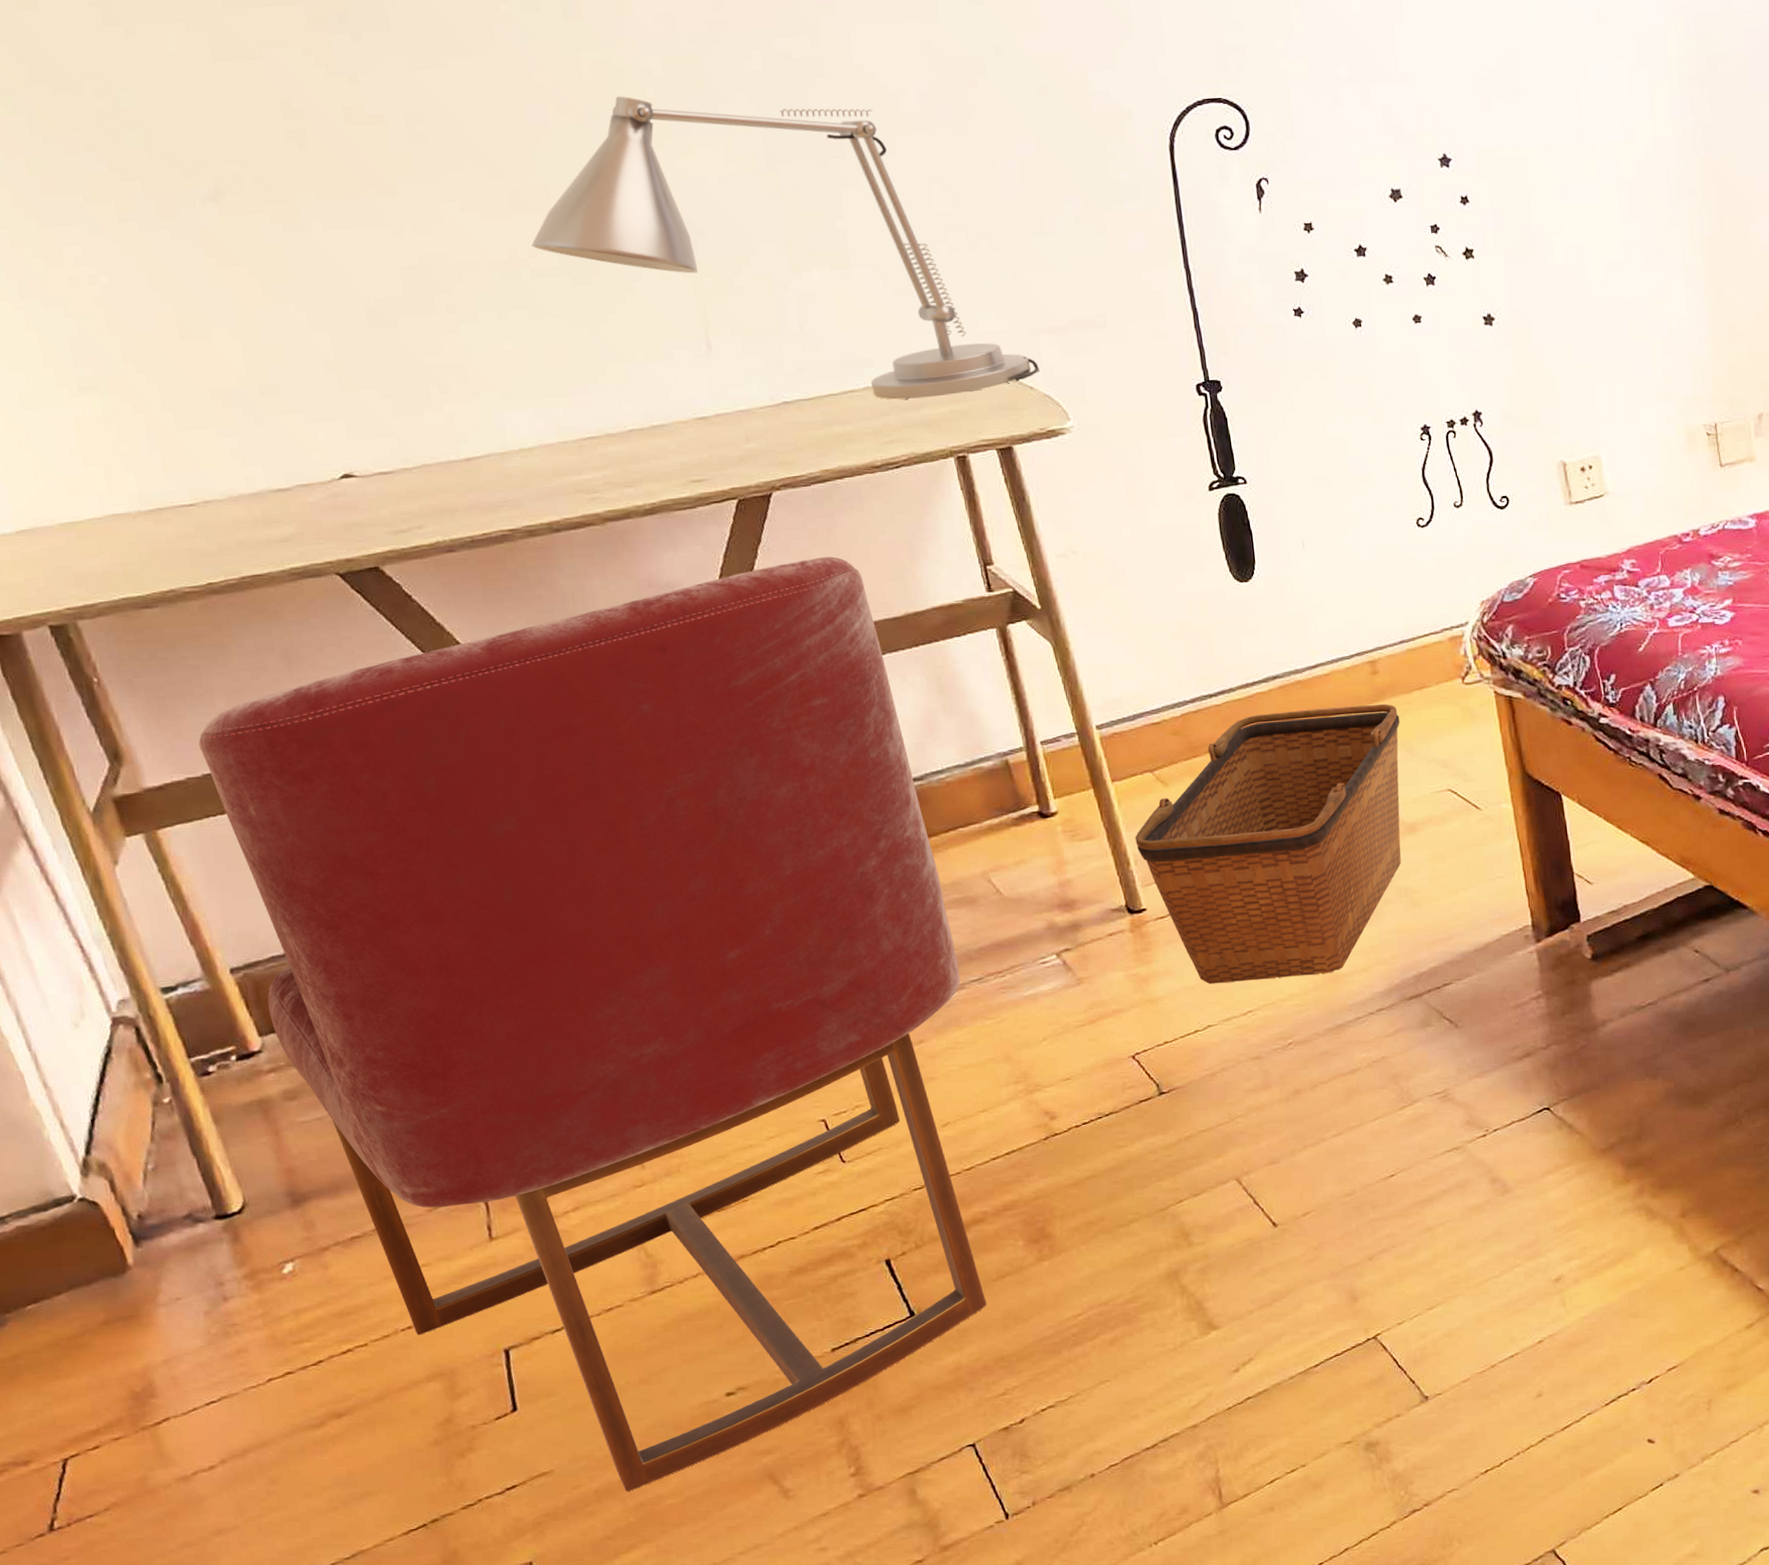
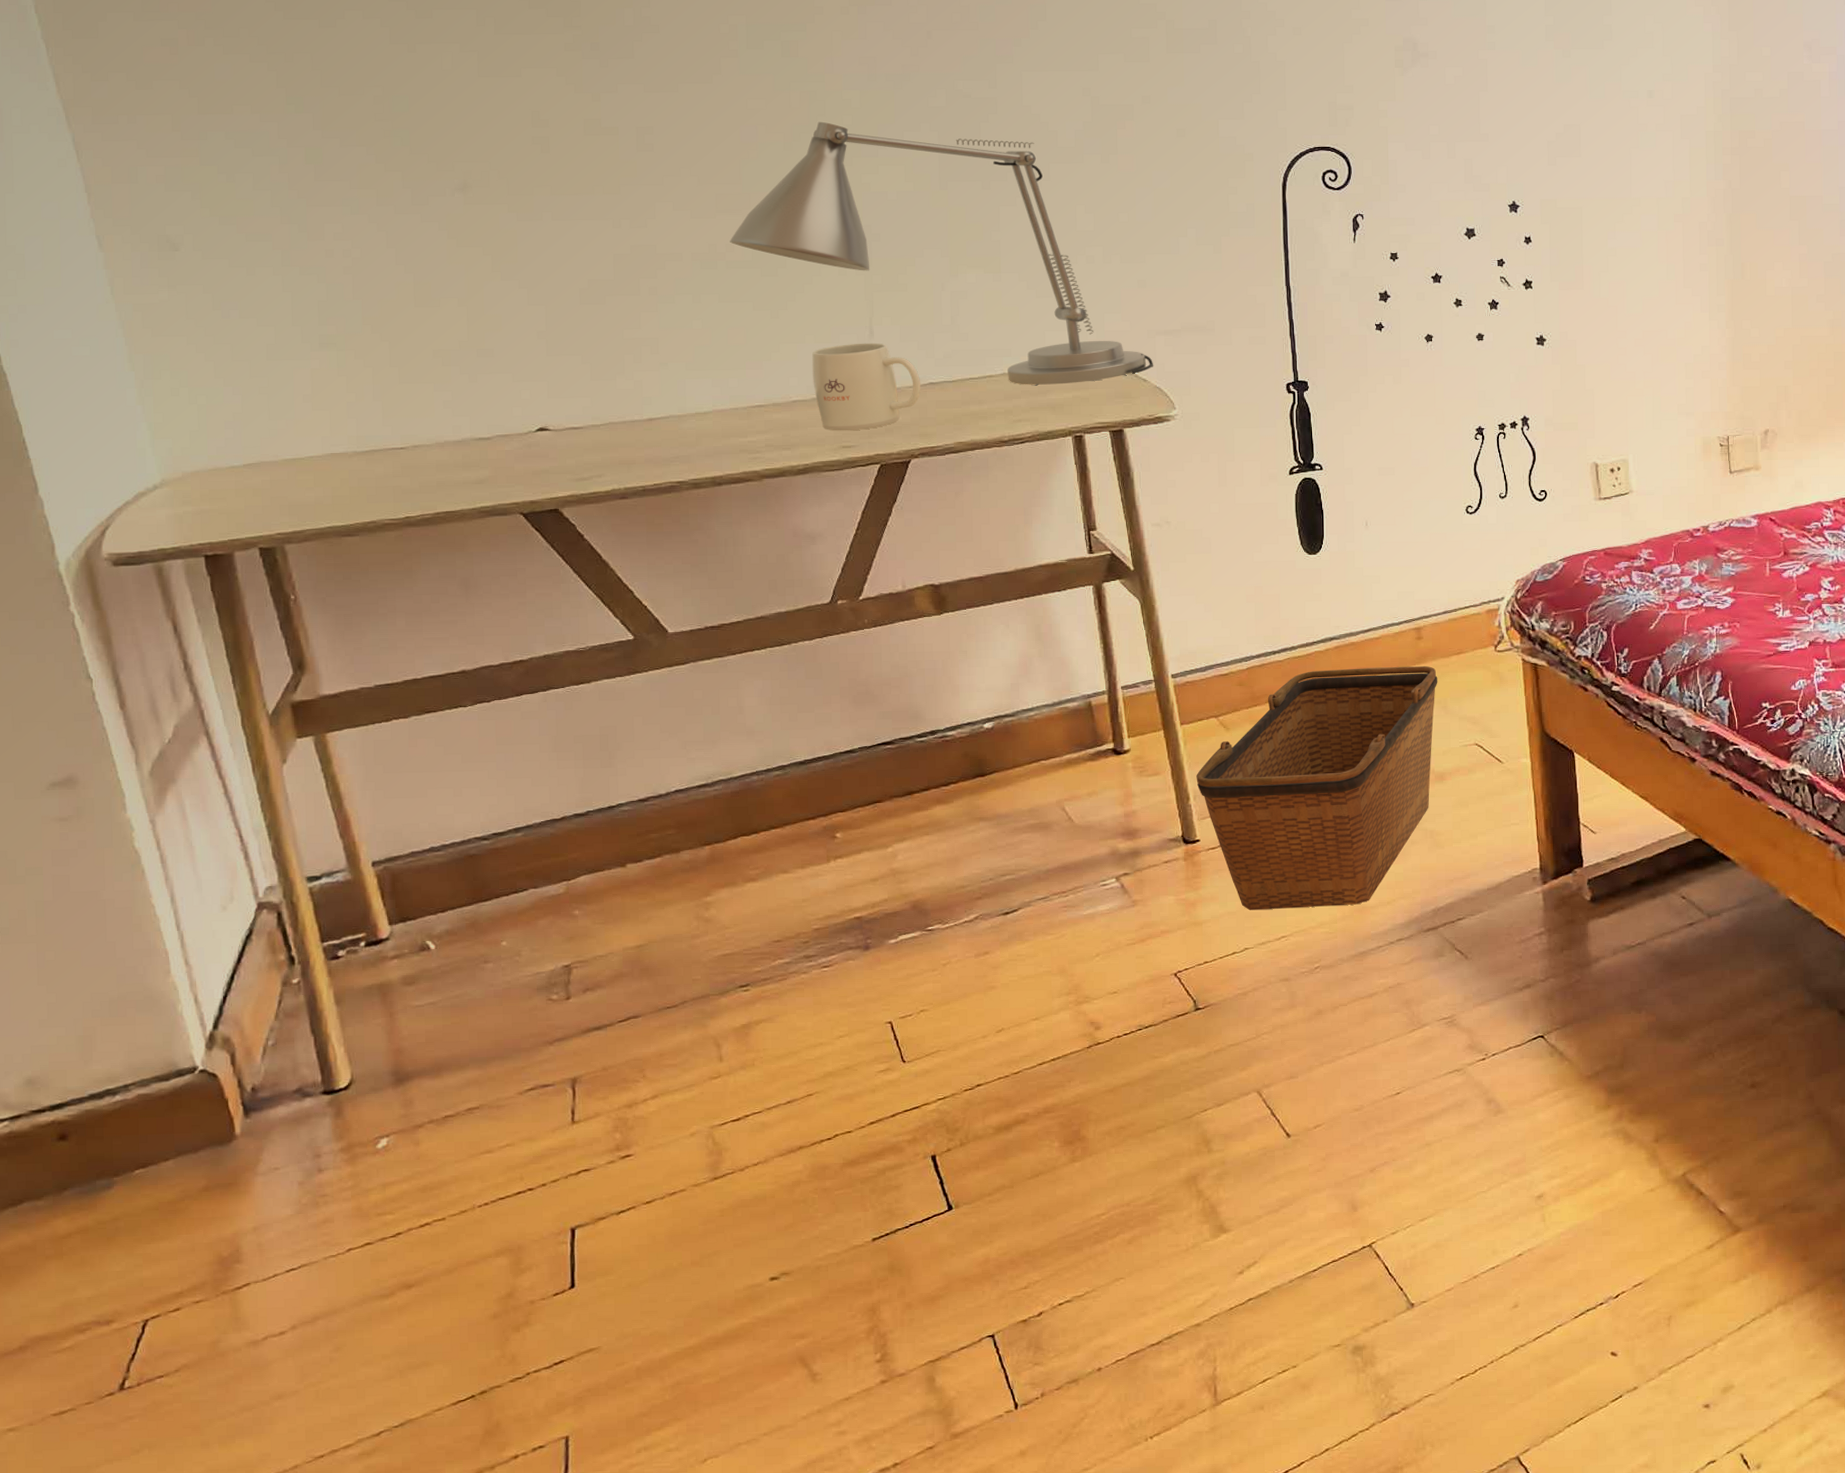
chair: present [198,556,987,1492] -> none [376,517,1028,1371]
mug: none [643,357,774,464] -> present [811,342,921,431]

